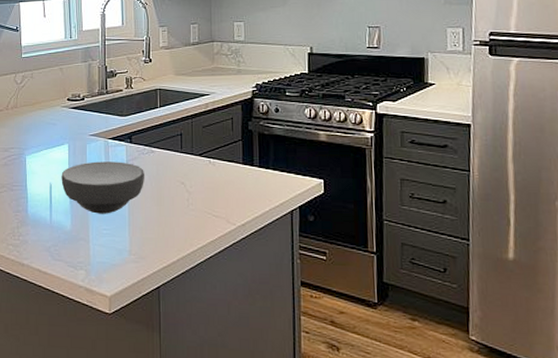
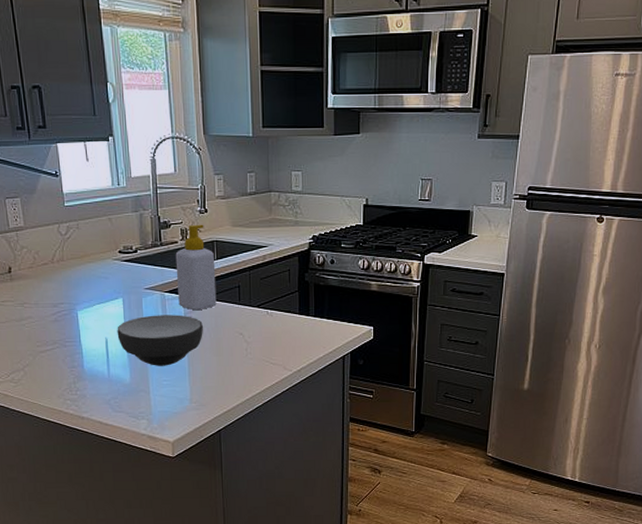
soap bottle: none [120,73,159,158] -> present [175,224,217,311]

